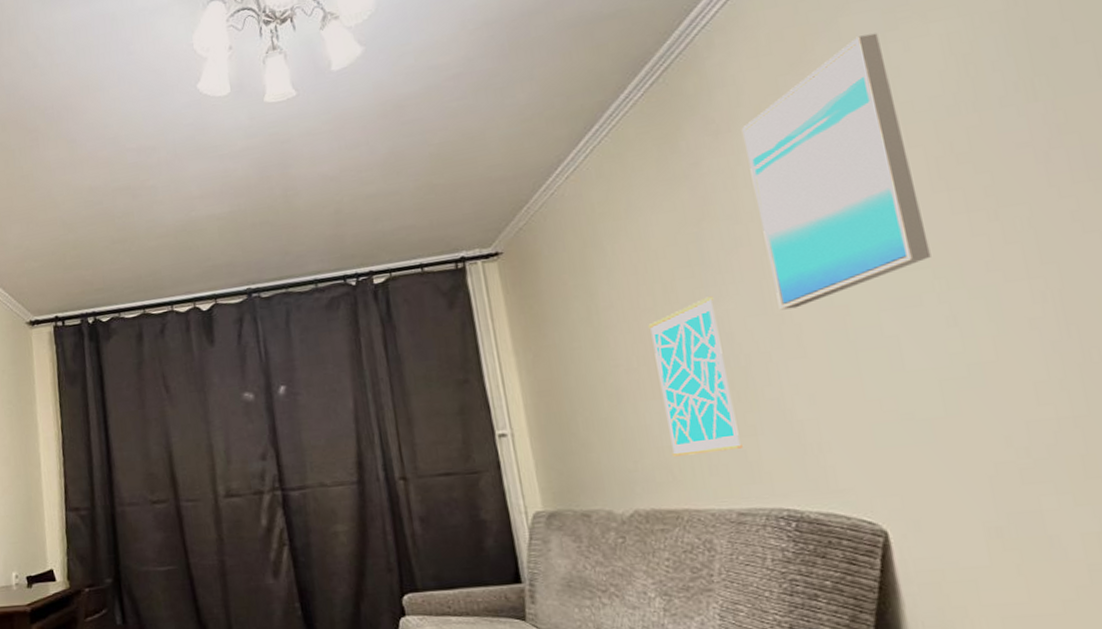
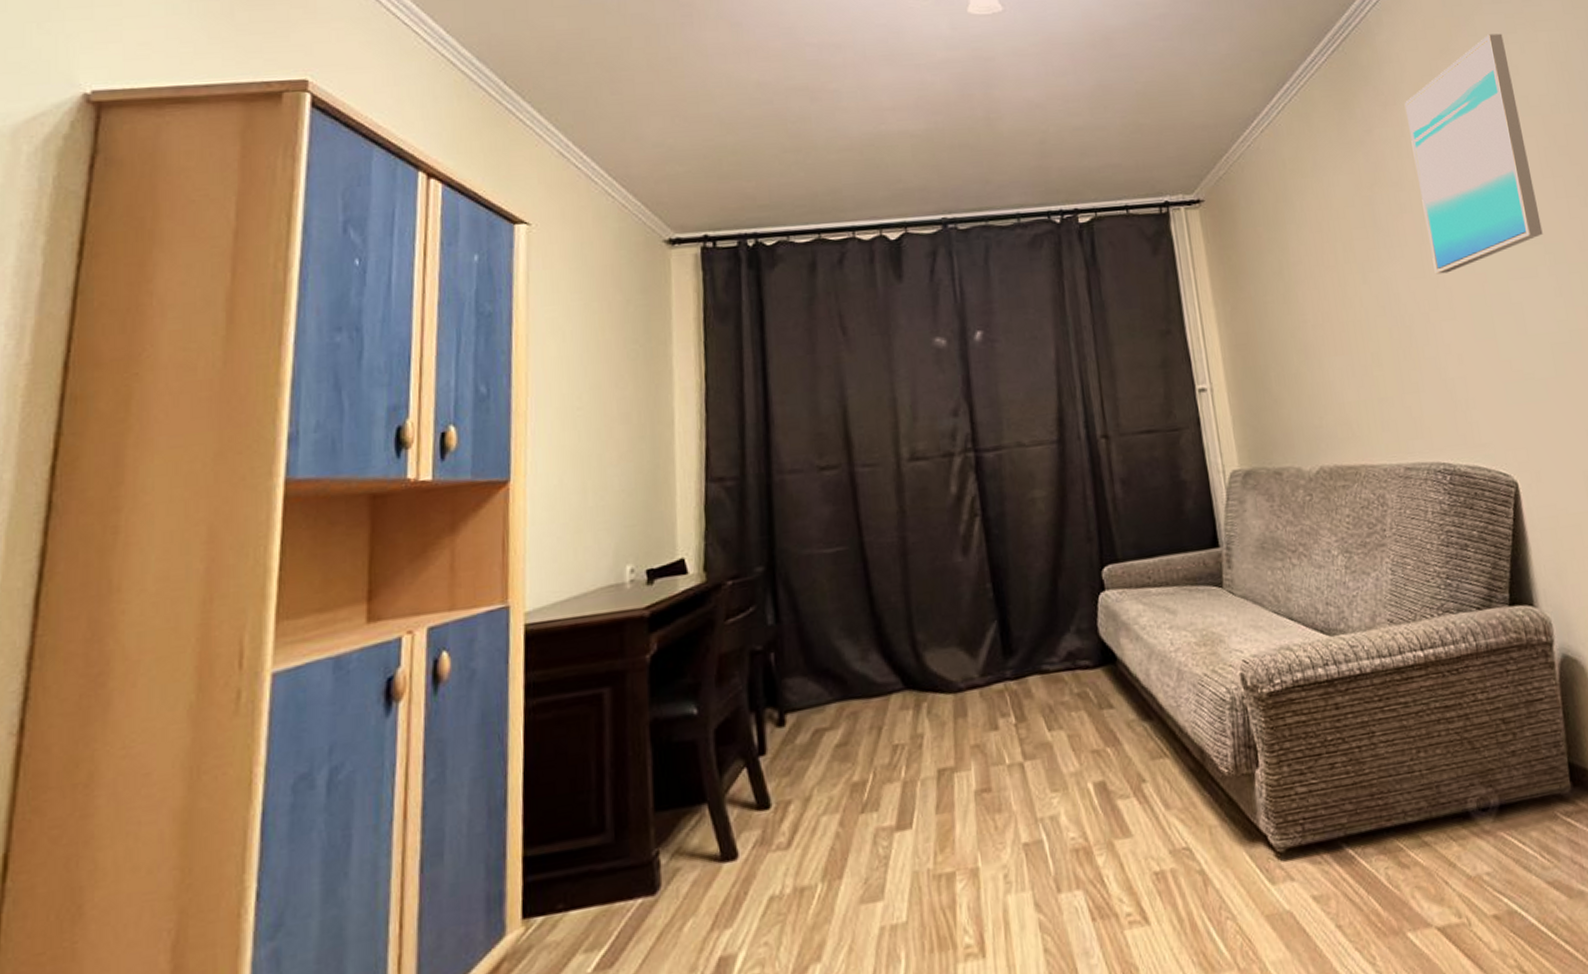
wall art: present [648,296,743,457] -> none [1331,257,1408,413]

